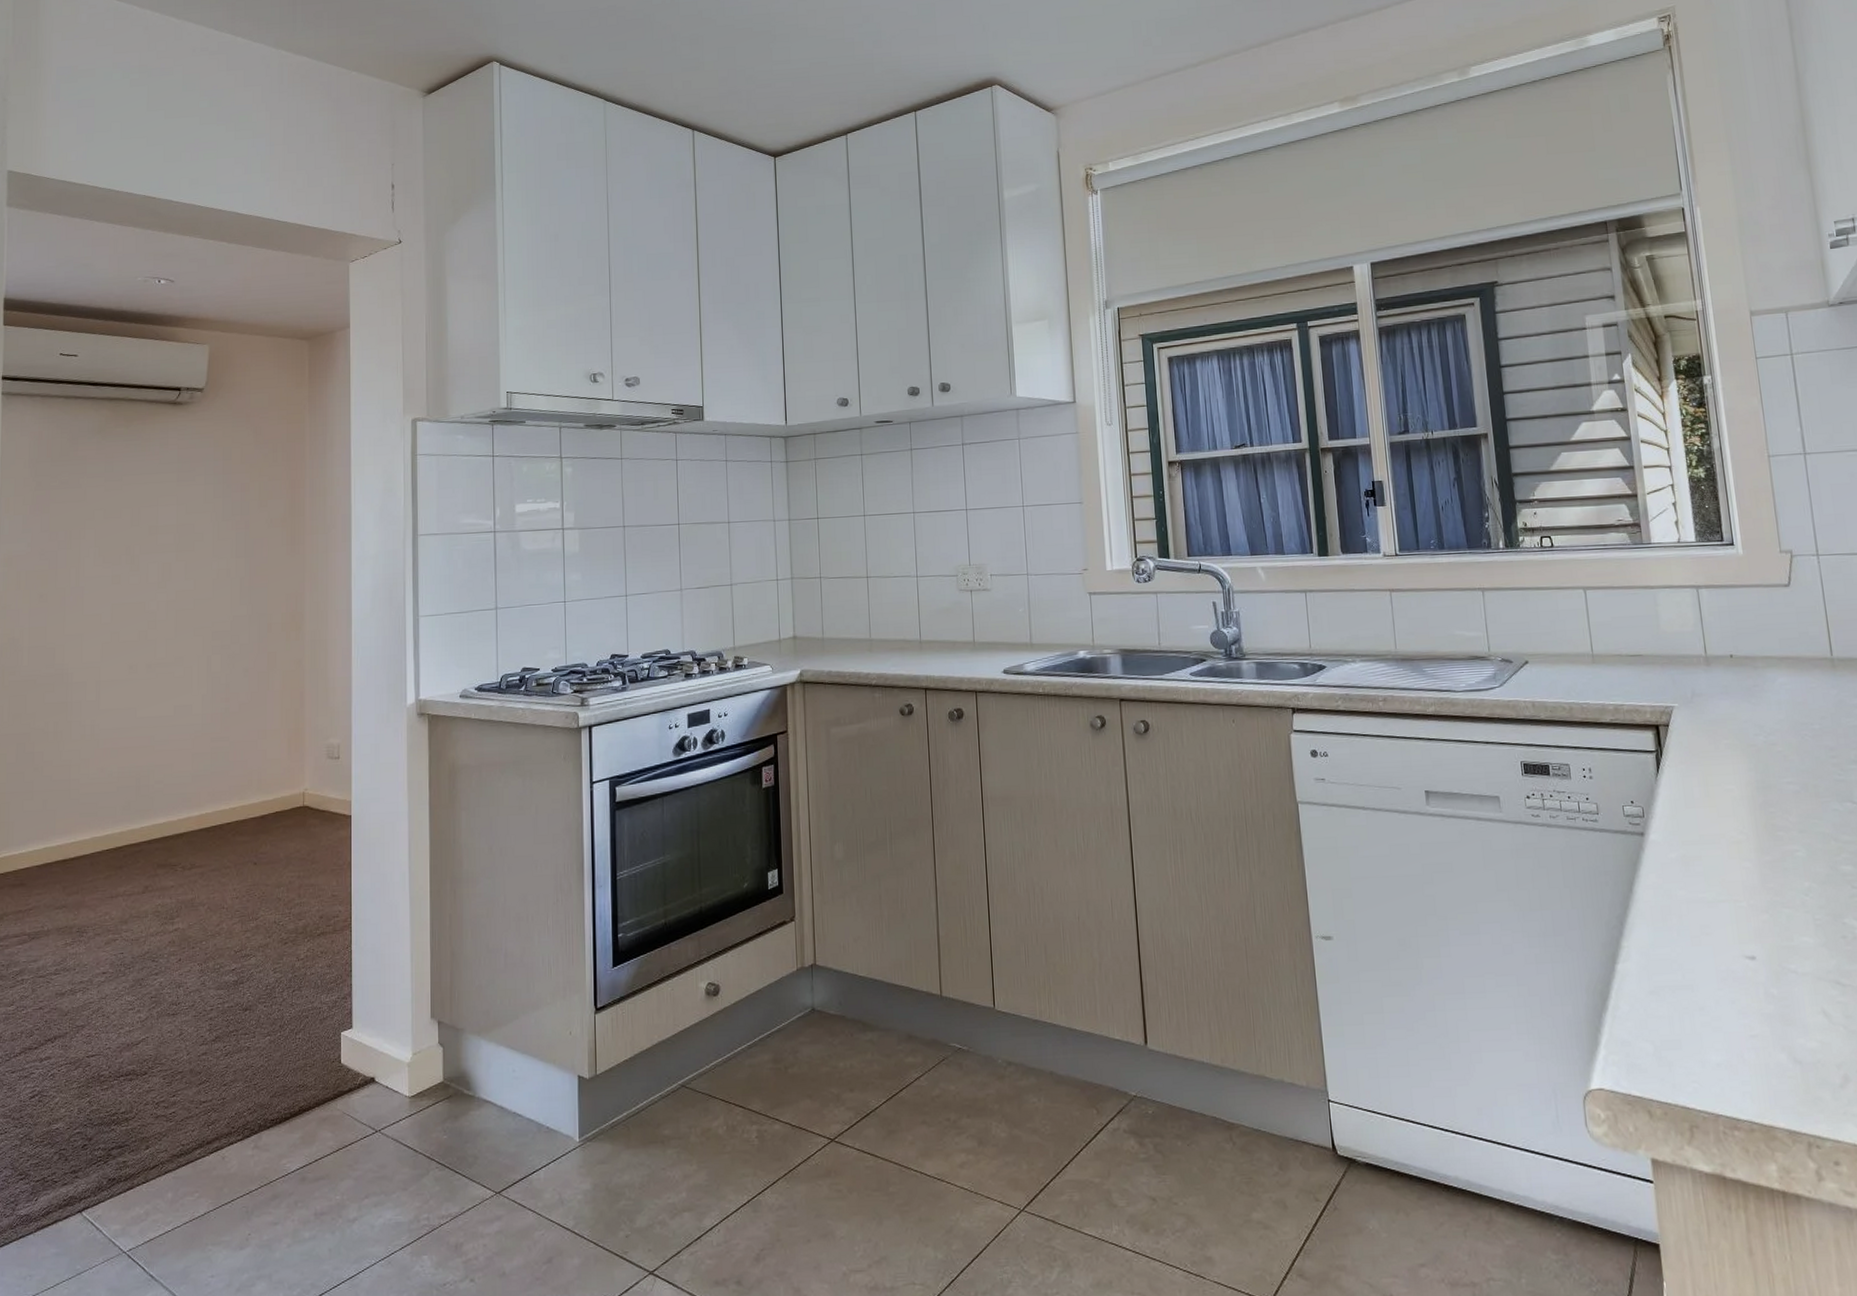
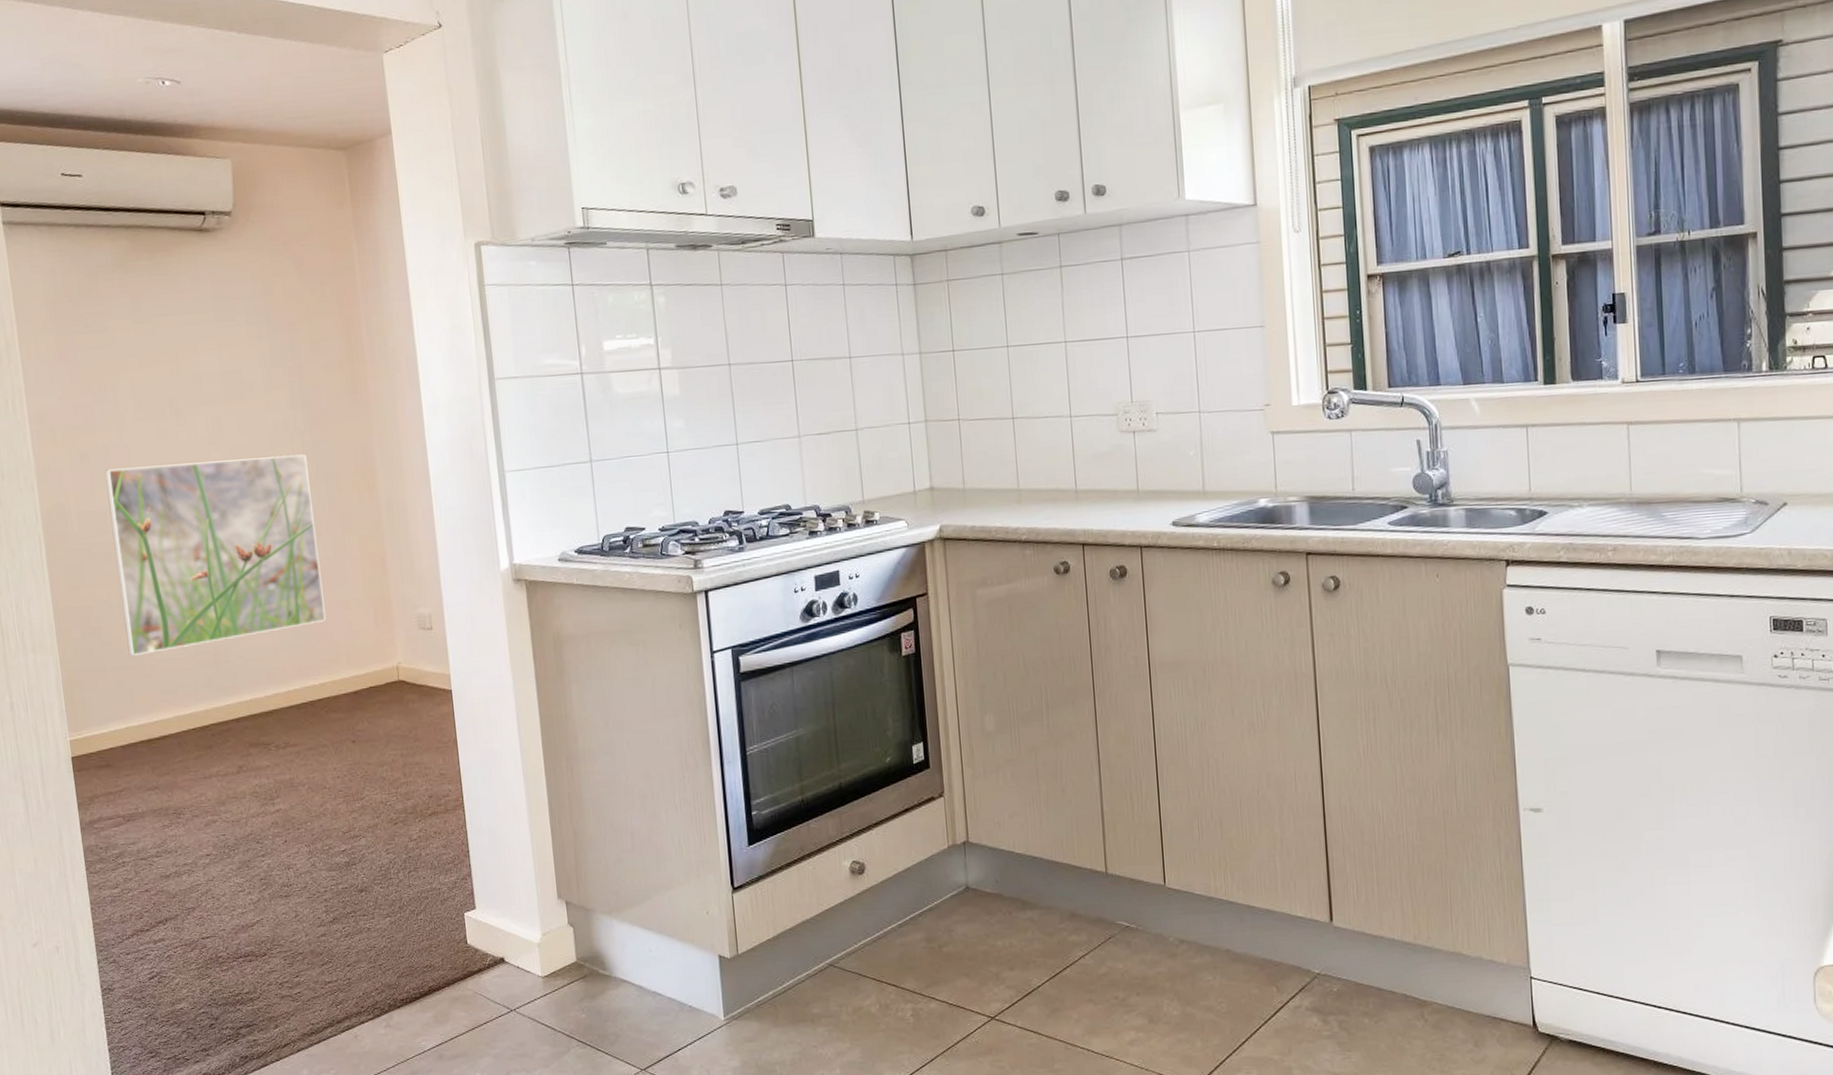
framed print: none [57,598,244,781] -> present [105,454,326,657]

